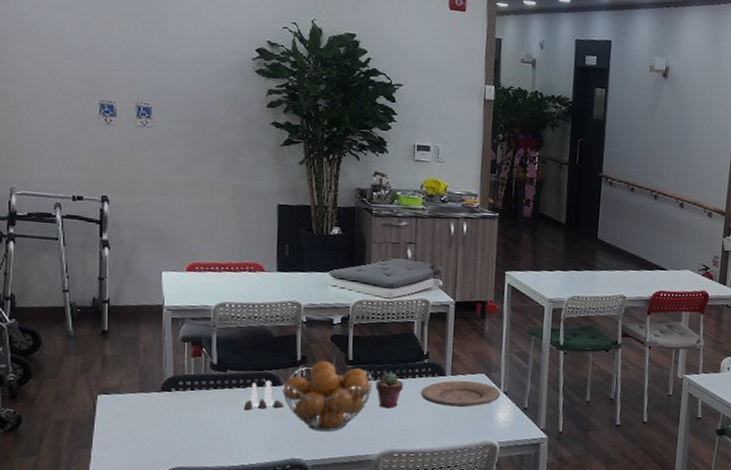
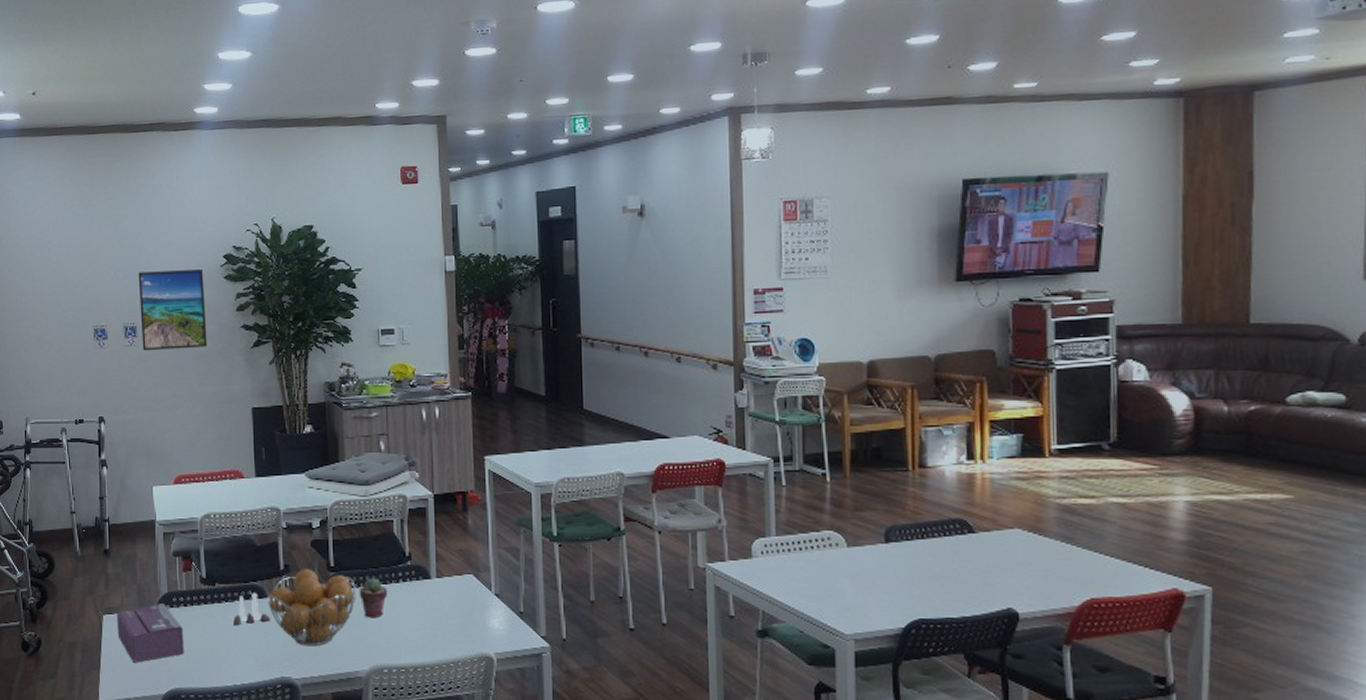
tissue box: none [114,386,190,442] -> present [117,603,185,663]
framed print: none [156,51,233,139] -> present [138,269,207,351]
plate: present [420,380,501,408] -> none [405,583,492,615]

